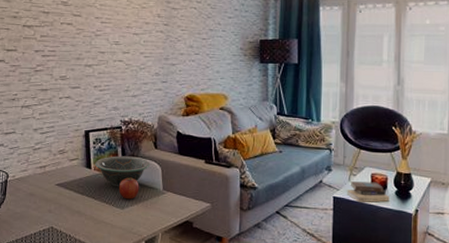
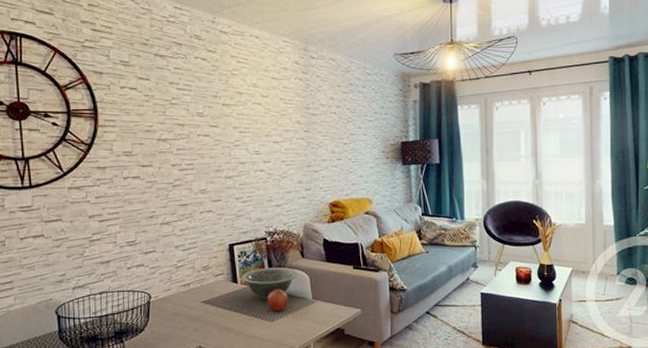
books: present [347,181,389,203] -> none [494,275,534,297]

